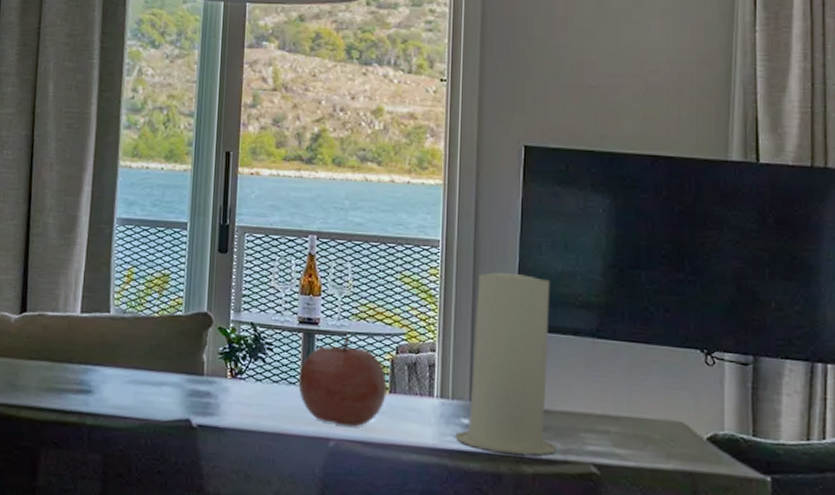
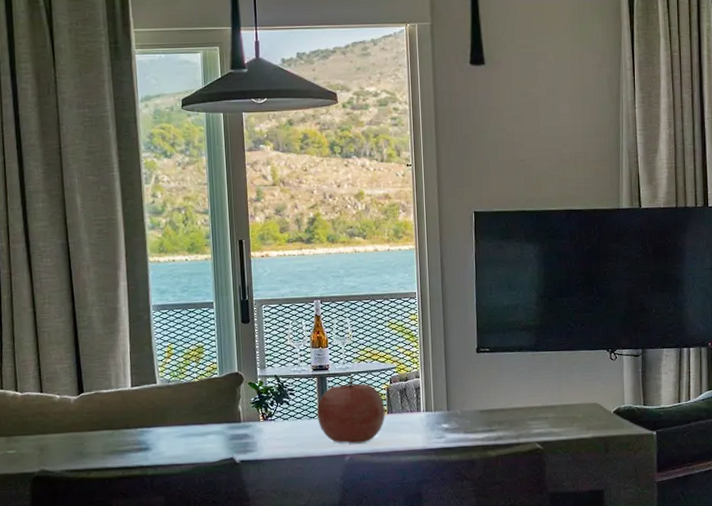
candle: present [455,272,556,456] -> none [439,310,511,445]

